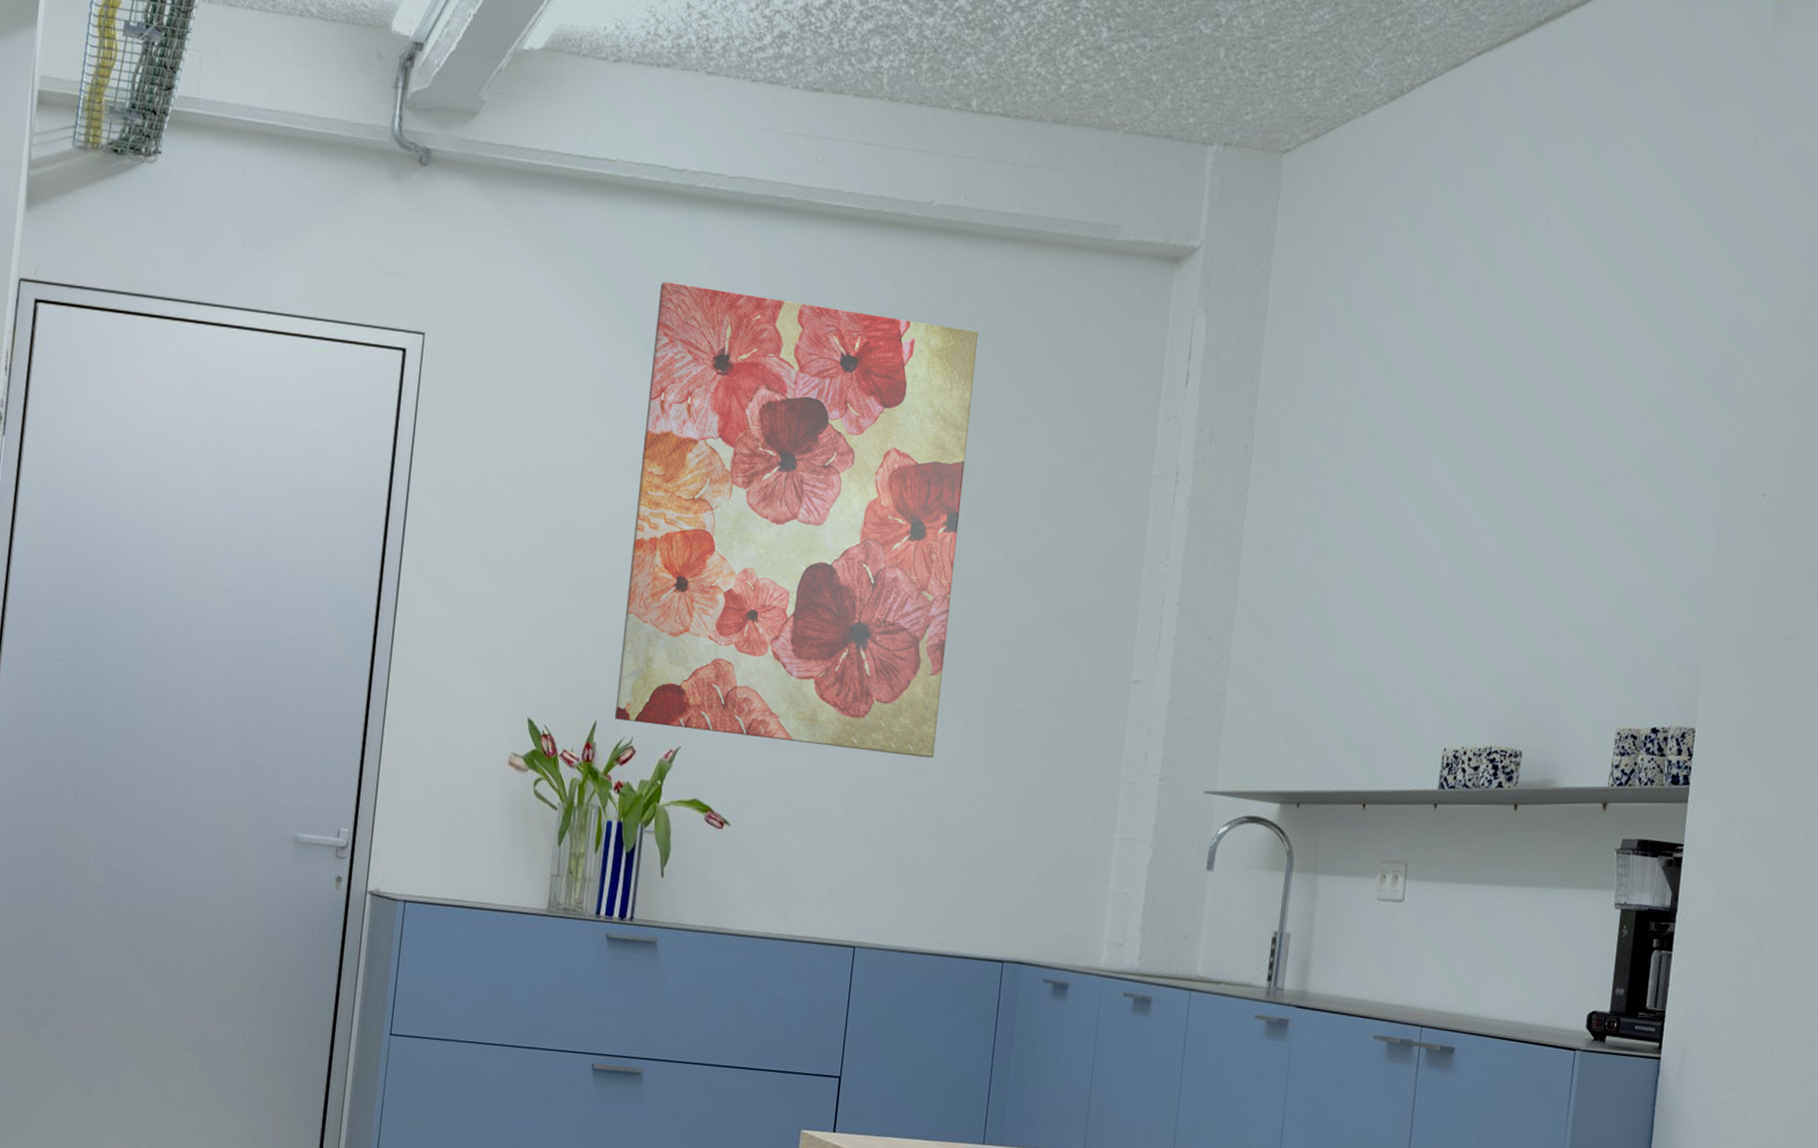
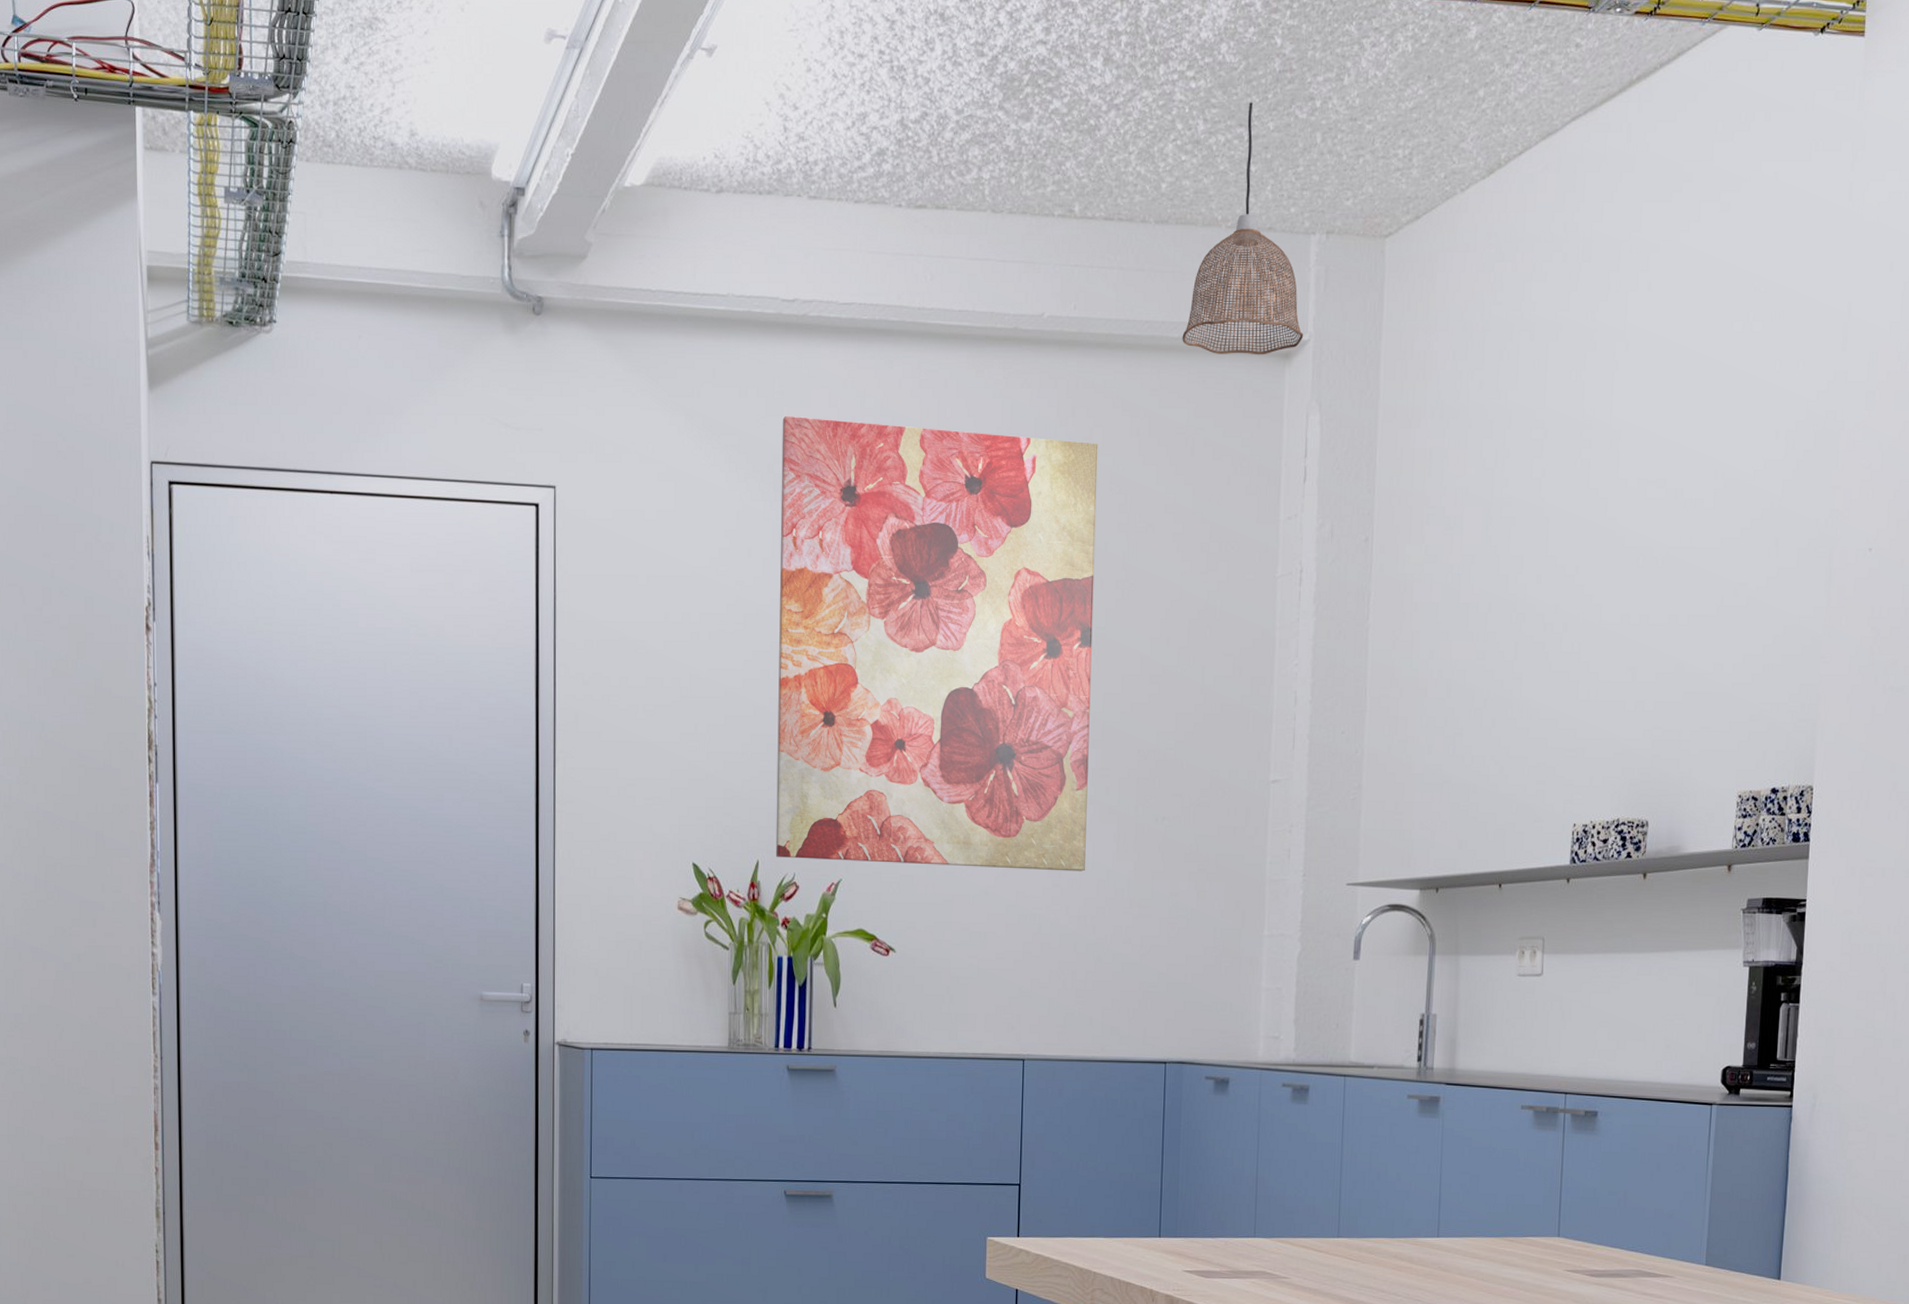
pendant lamp: none [1071,14,1195,258] -> present [1182,102,1304,355]

